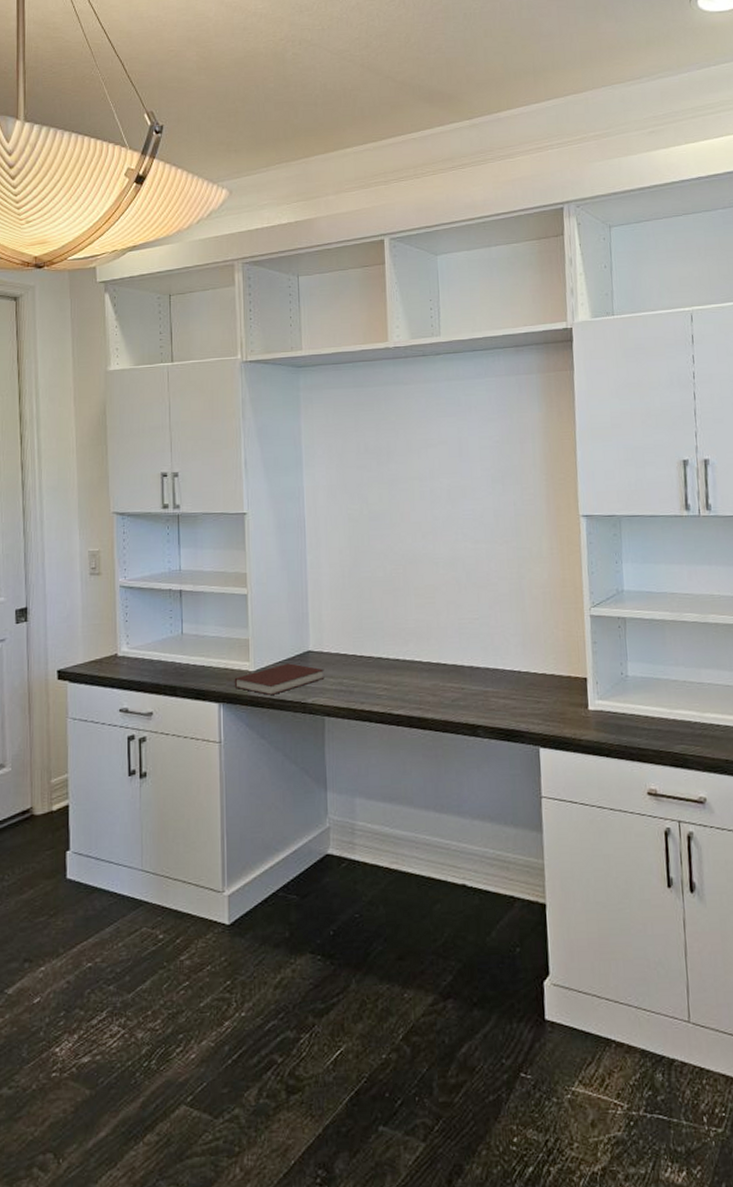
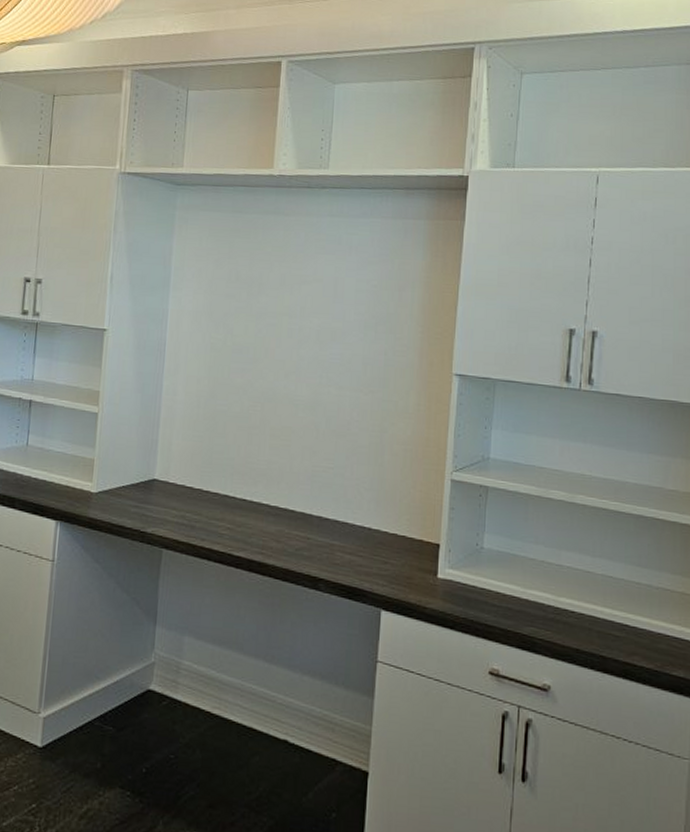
notebook: present [234,663,325,696] -> none [74,489,168,520]

